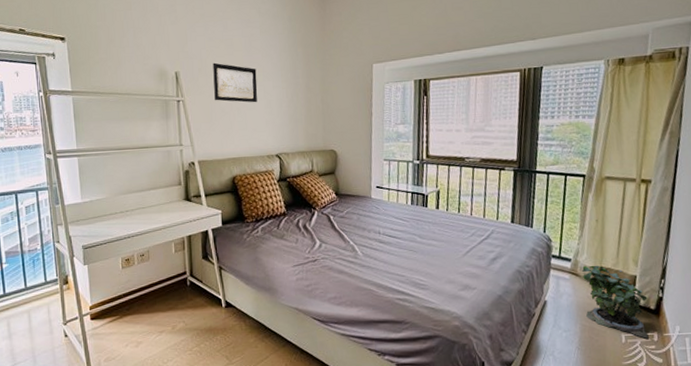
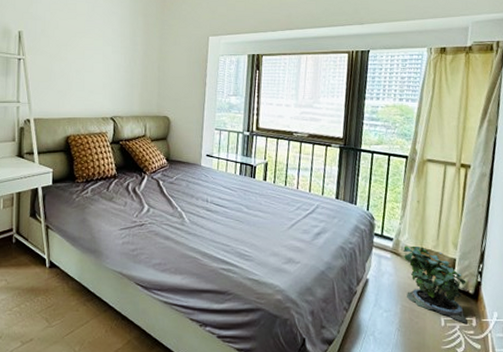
wall art: present [213,62,258,103] -> none [55,25,97,66]

